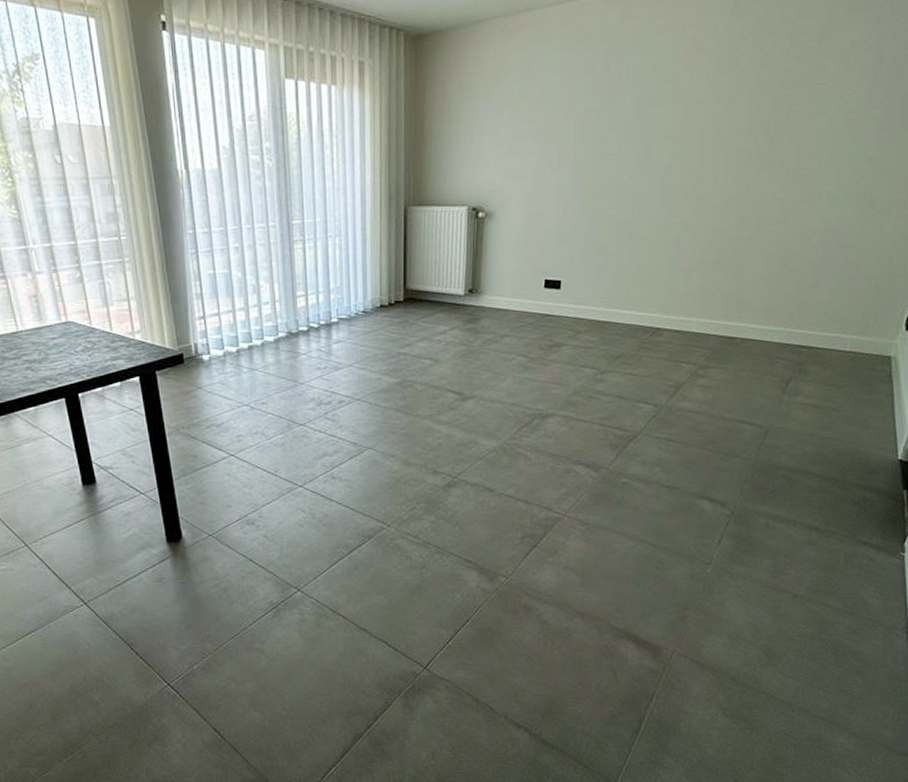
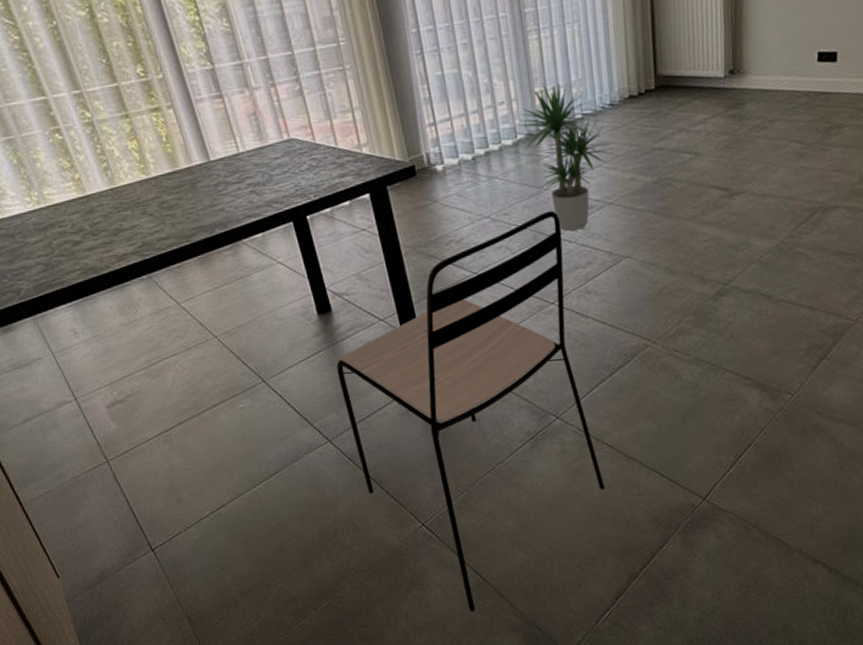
dining chair: none [97,403,338,767] -> present [336,211,605,613]
potted plant: none [277,289,363,422] -> present [516,83,613,231]

